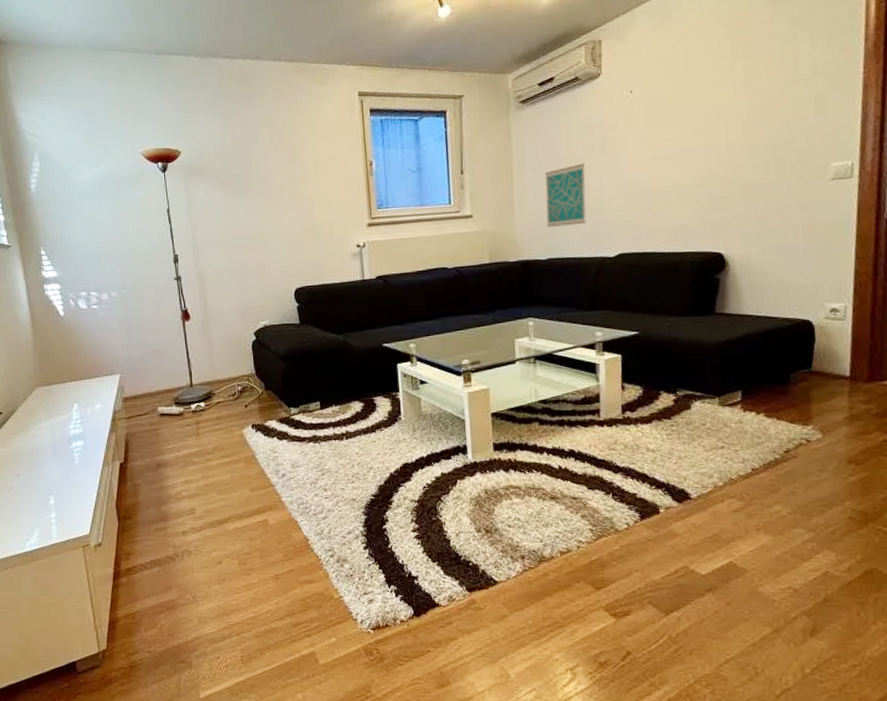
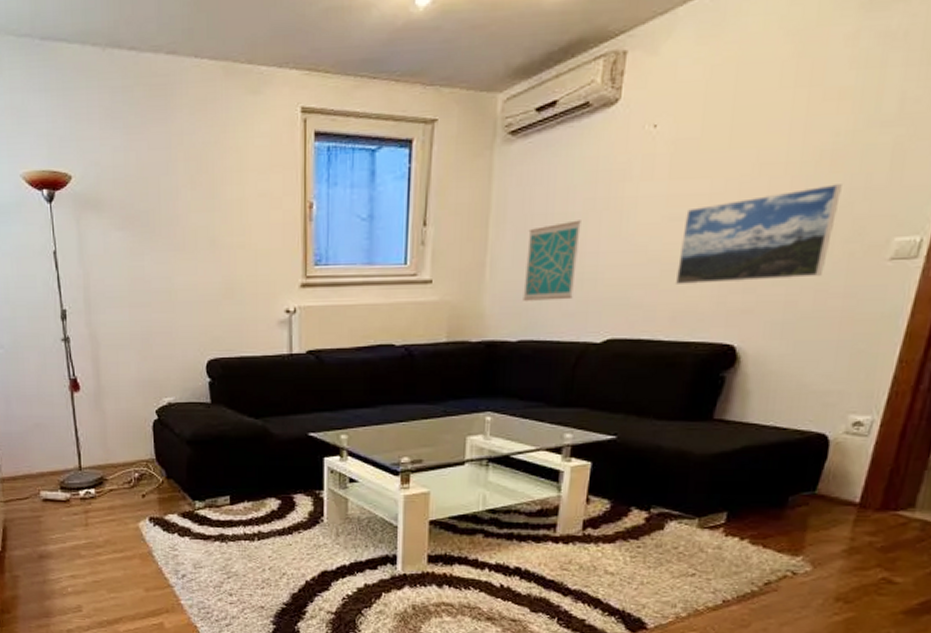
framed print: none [665,126,783,208] -> present [674,184,842,284]

